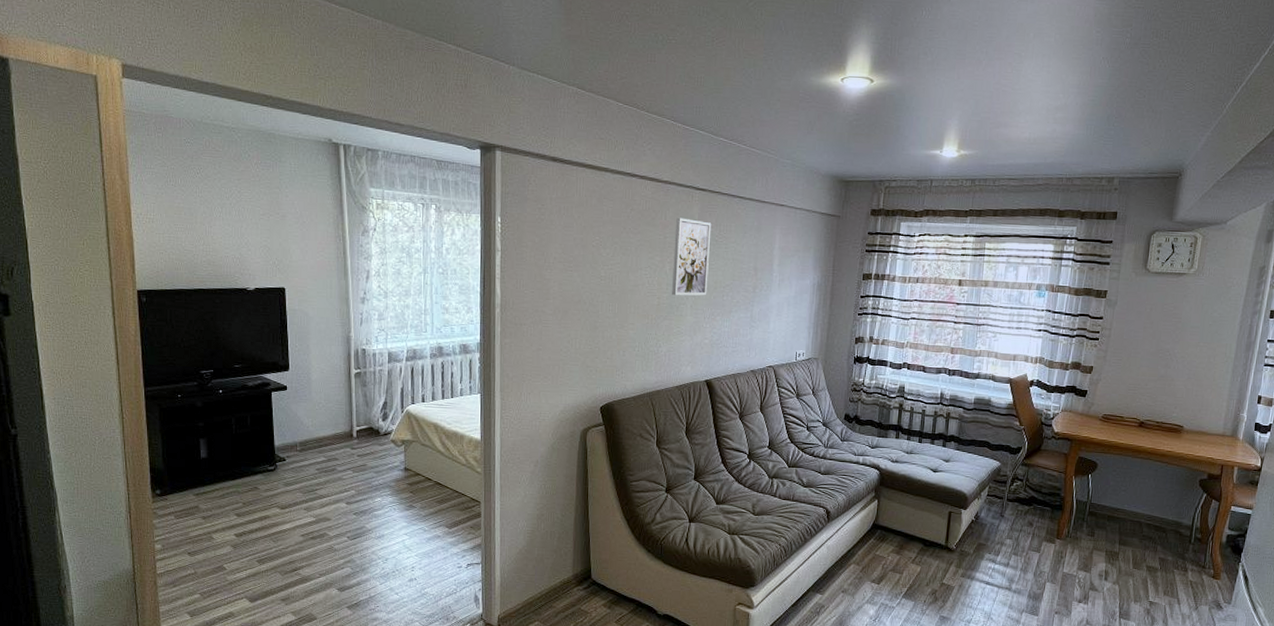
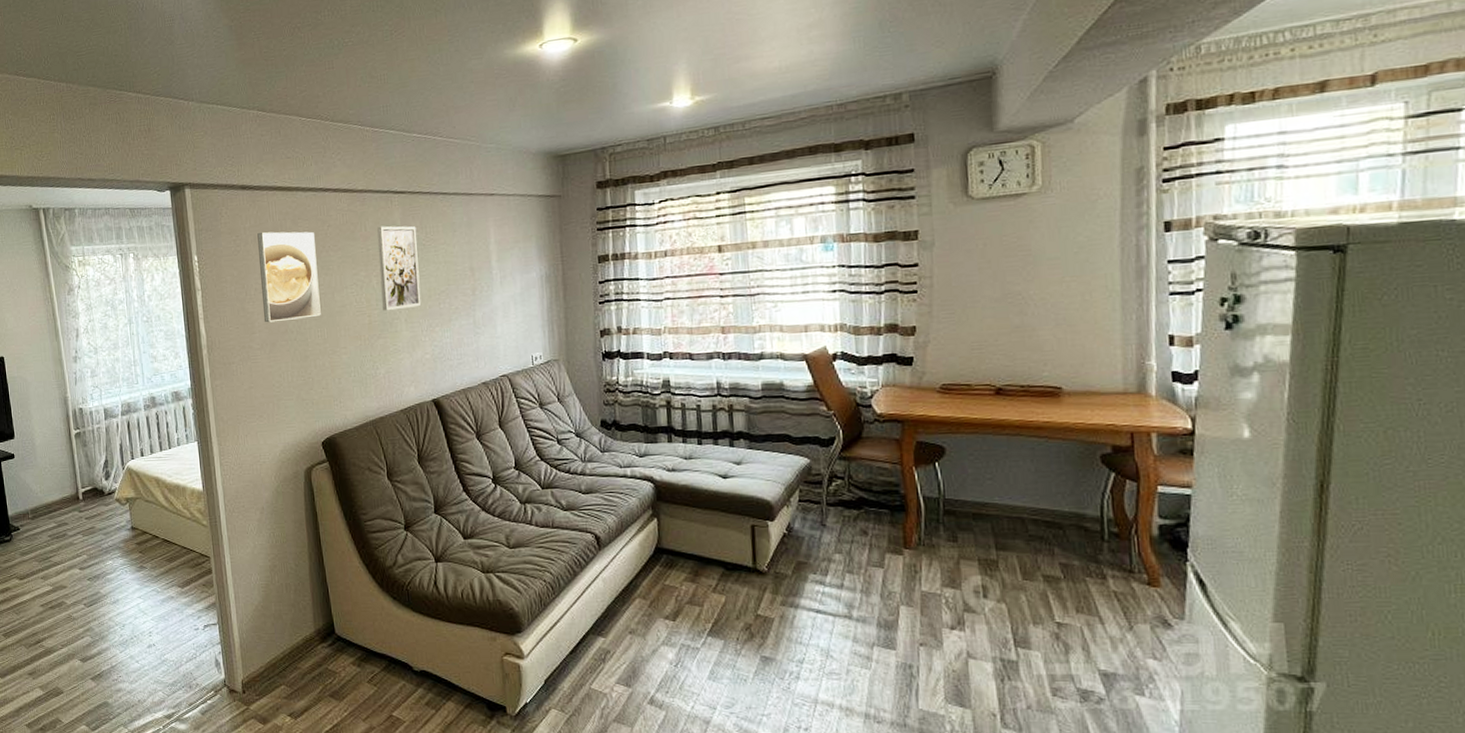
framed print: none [560,204,617,292] -> present [257,231,321,323]

